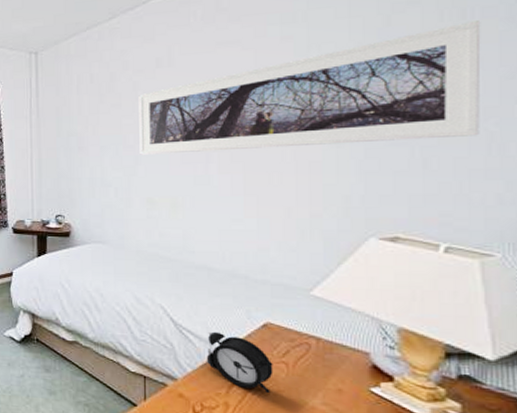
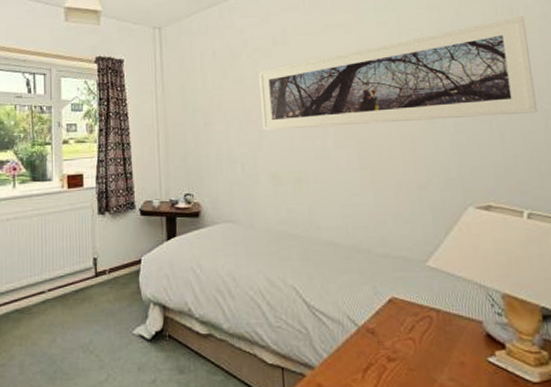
alarm clock: present [206,331,273,394] -> none [340,311,403,374]

